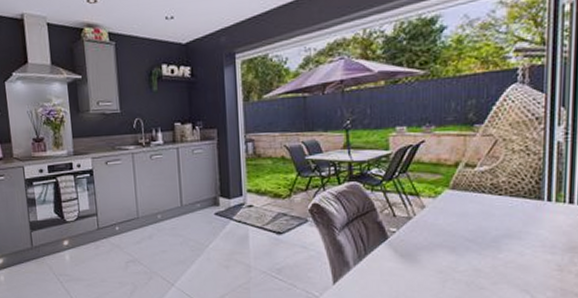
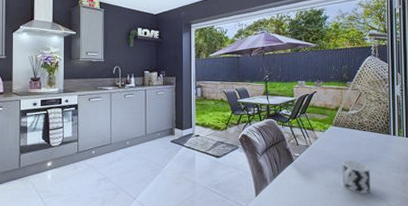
cup: none [462,236,506,282] -> present [342,160,370,194]

